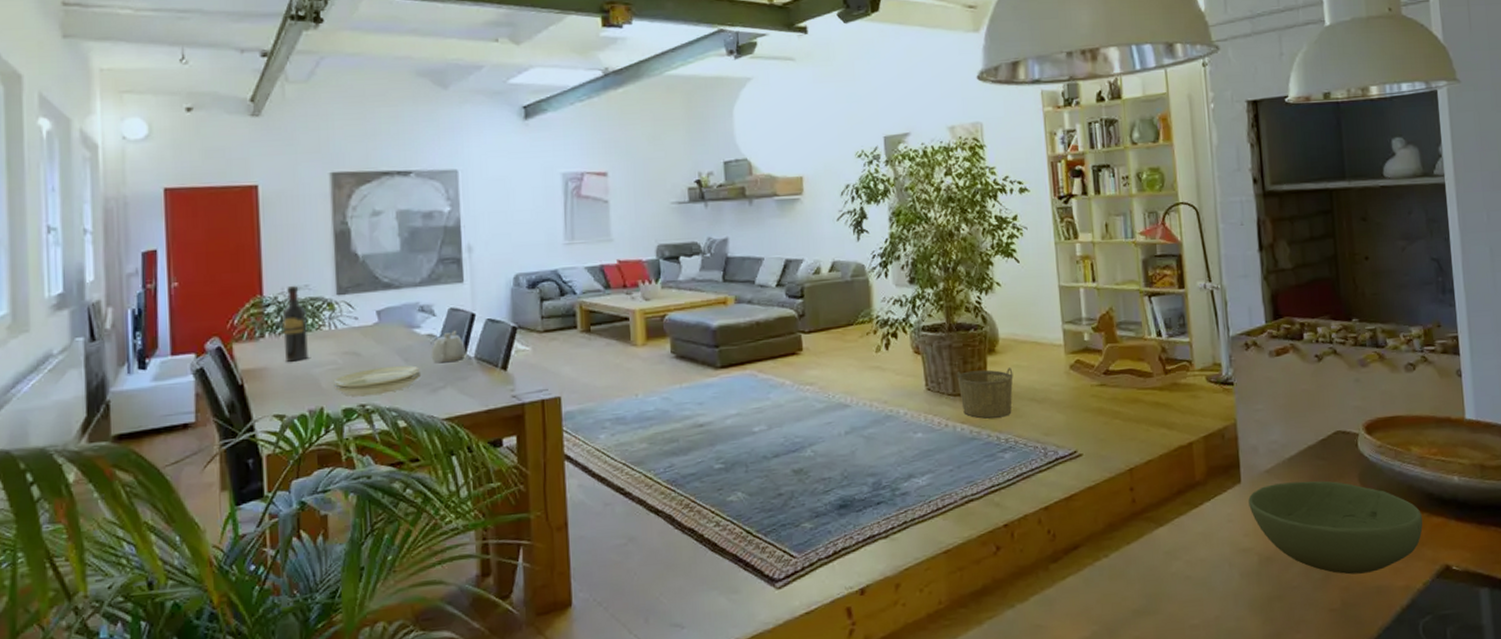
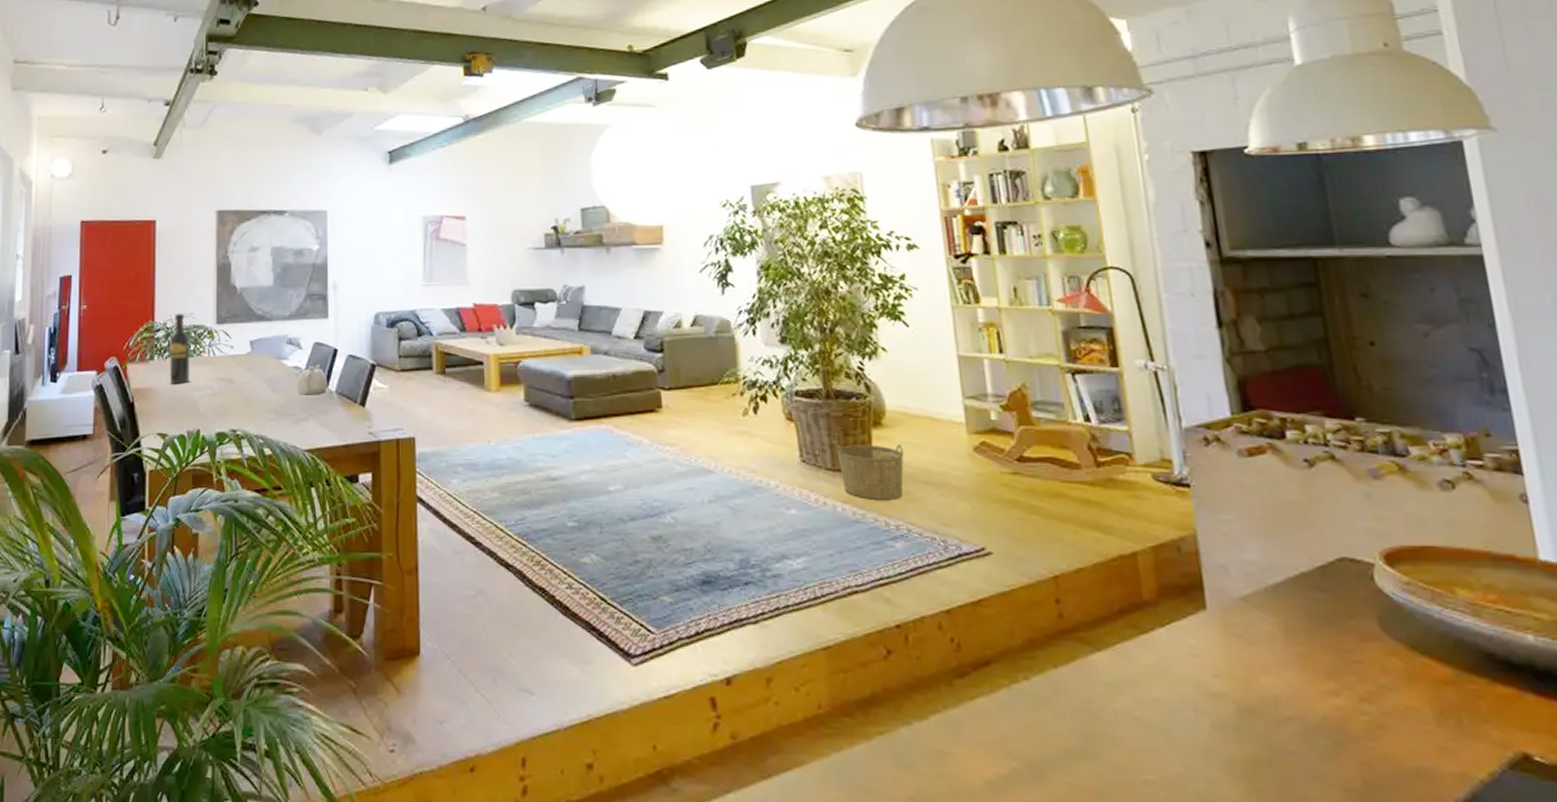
plate: present [333,365,422,397] -> none [209,395,287,422]
bowl: present [1248,480,1423,575] -> none [1218,615,1482,748]

